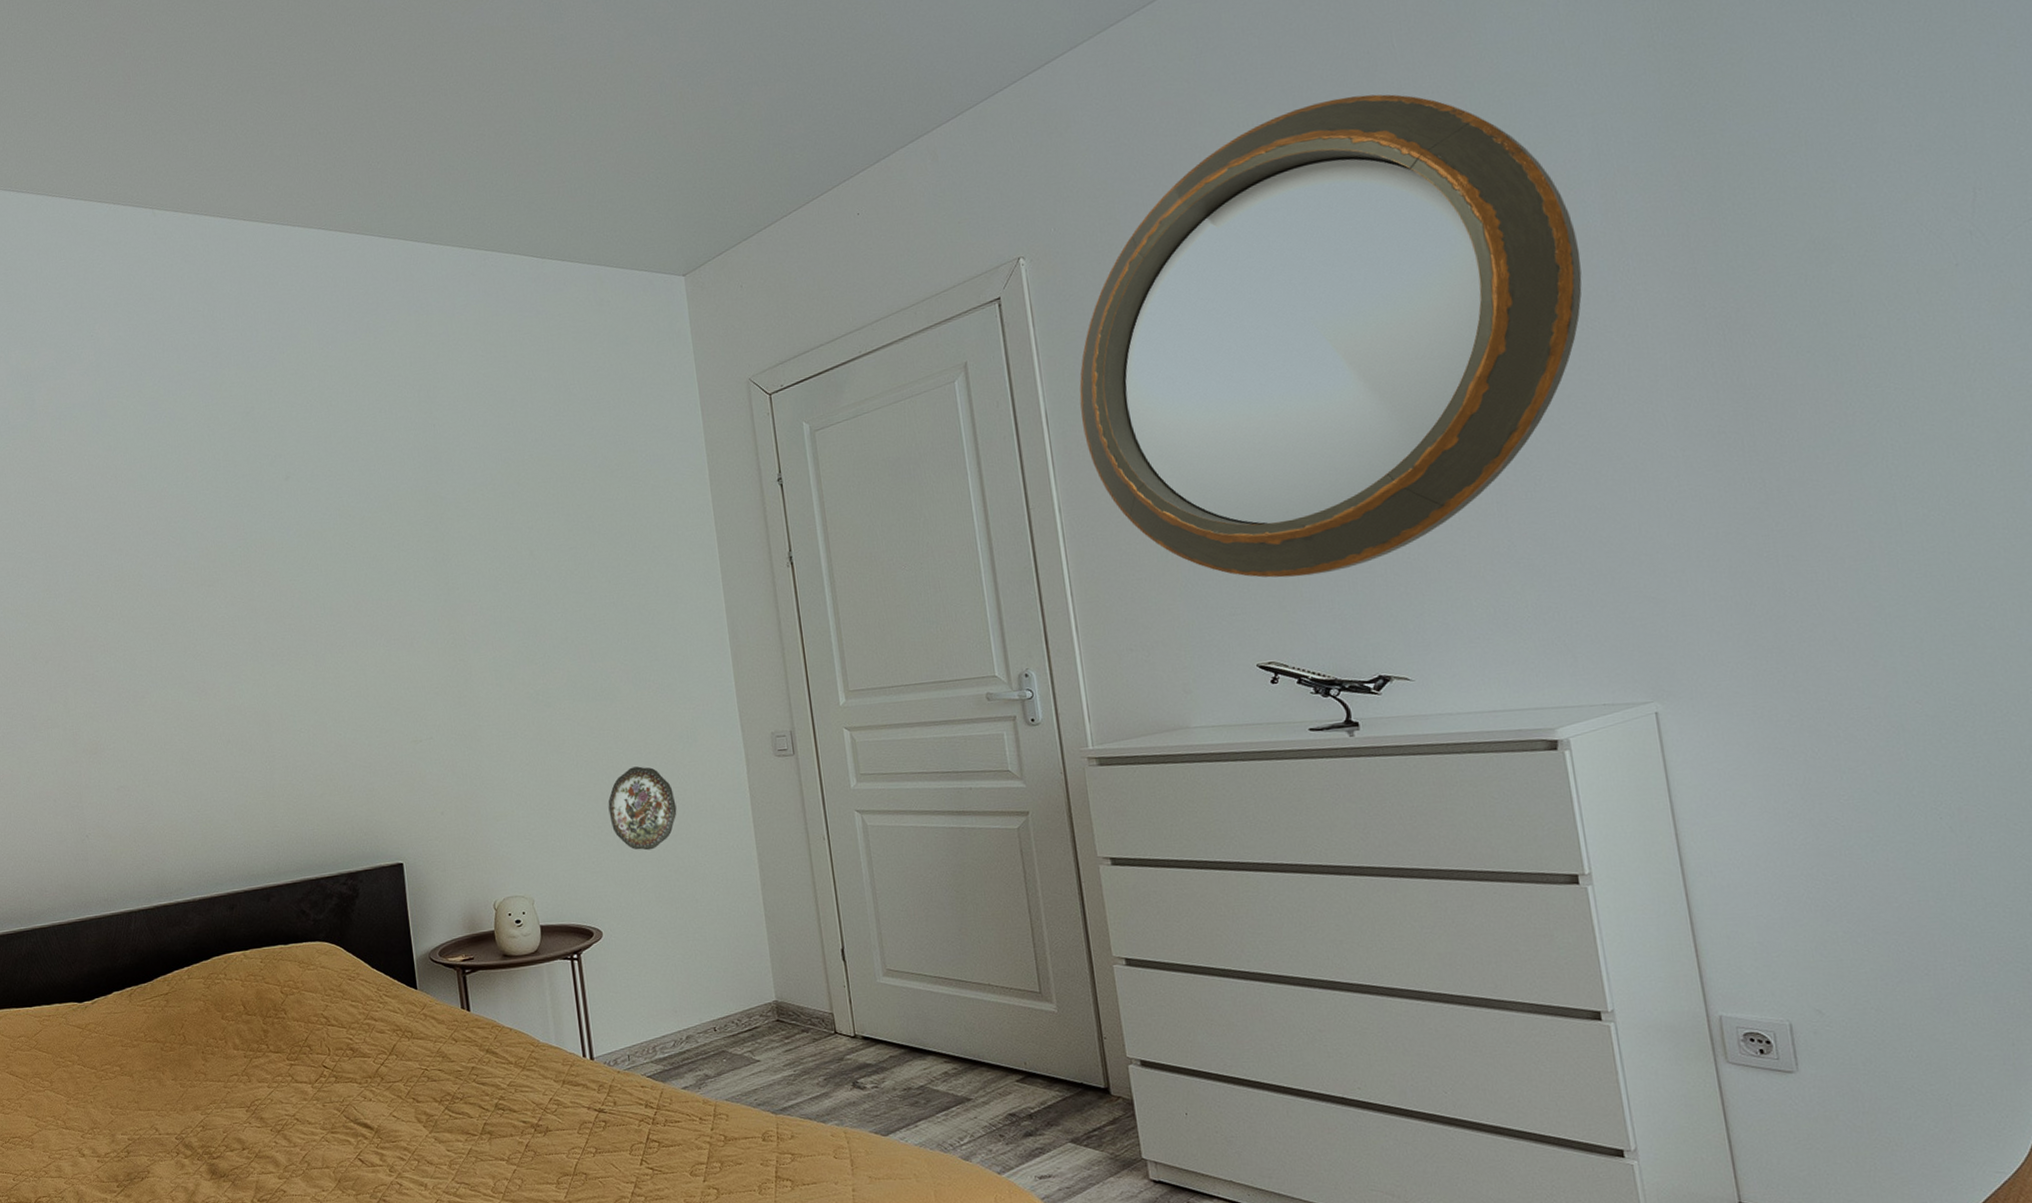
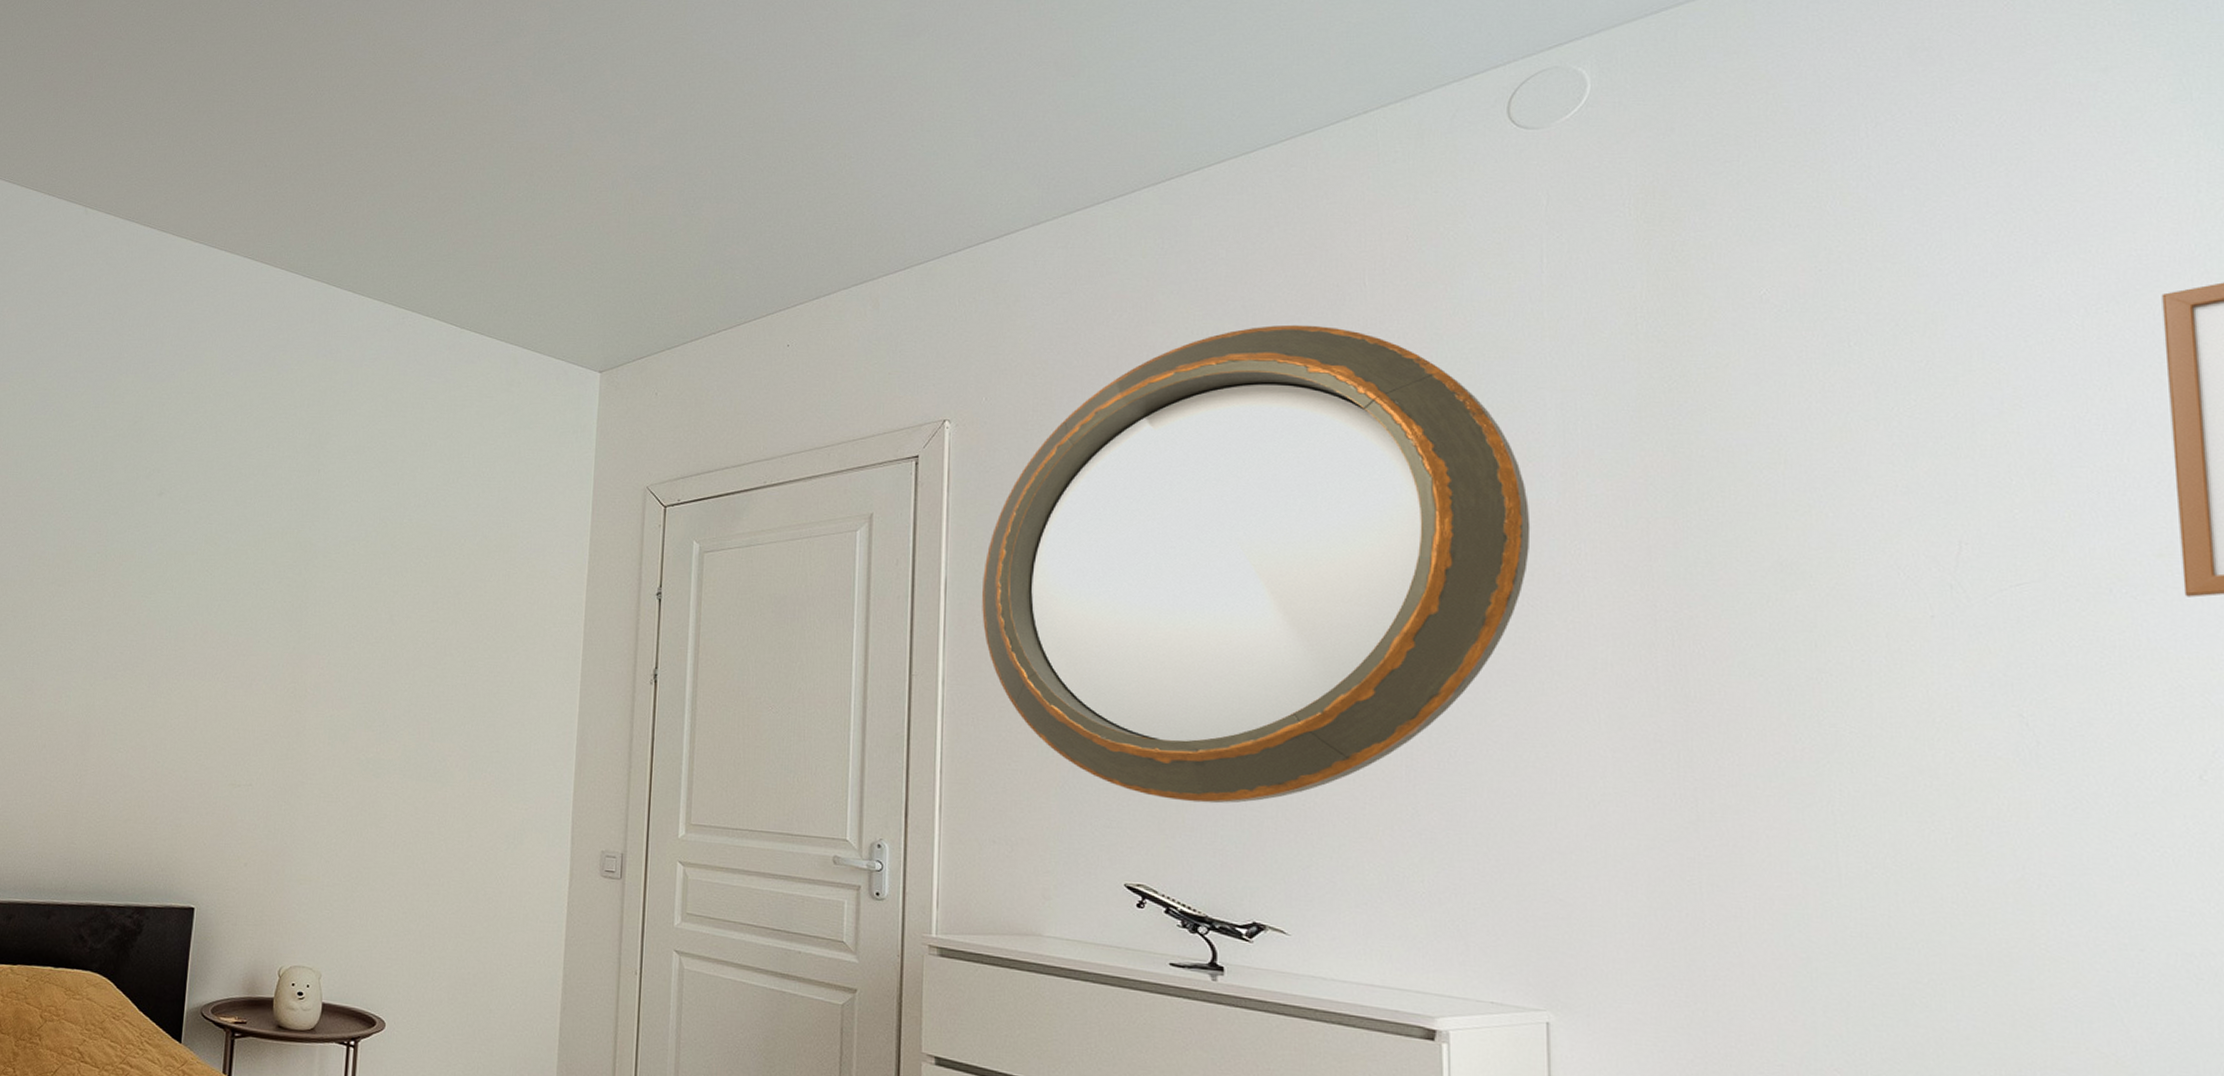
decorative plate: present [608,766,677,851] -> none [417,857,489,948]

